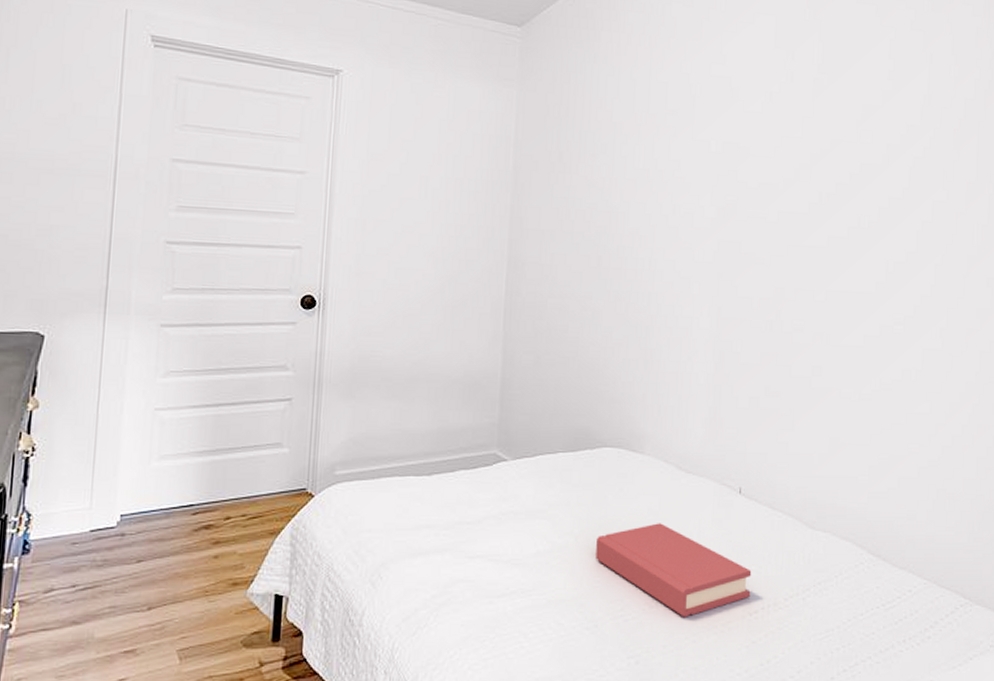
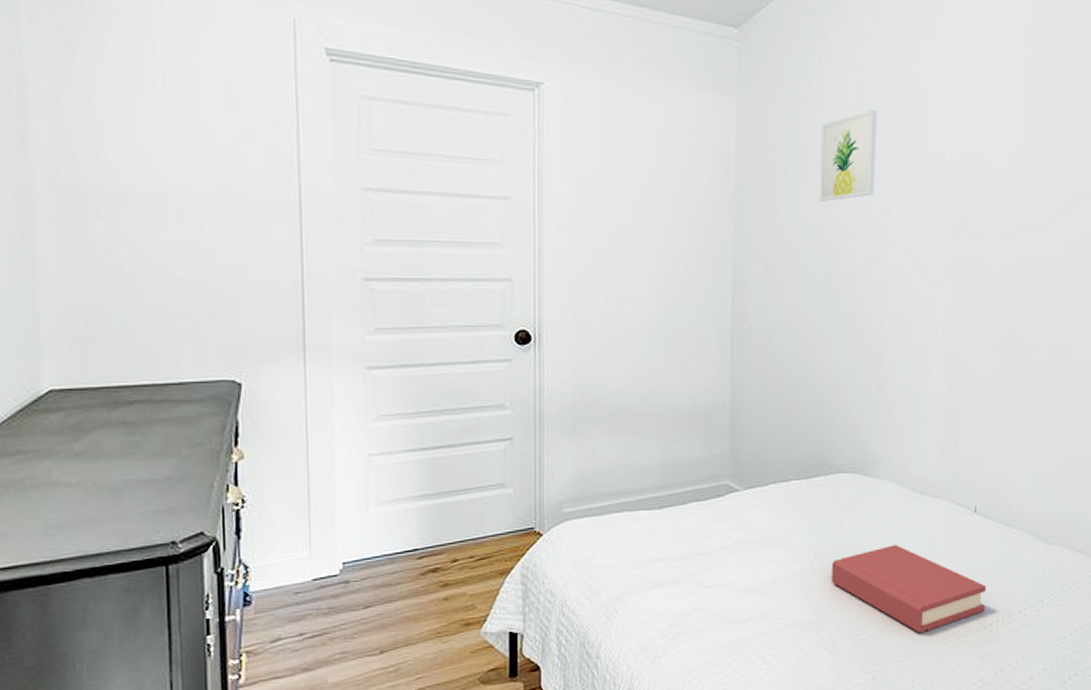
wall art: none [591,103,647,185] -> present [819,110,877,201]

